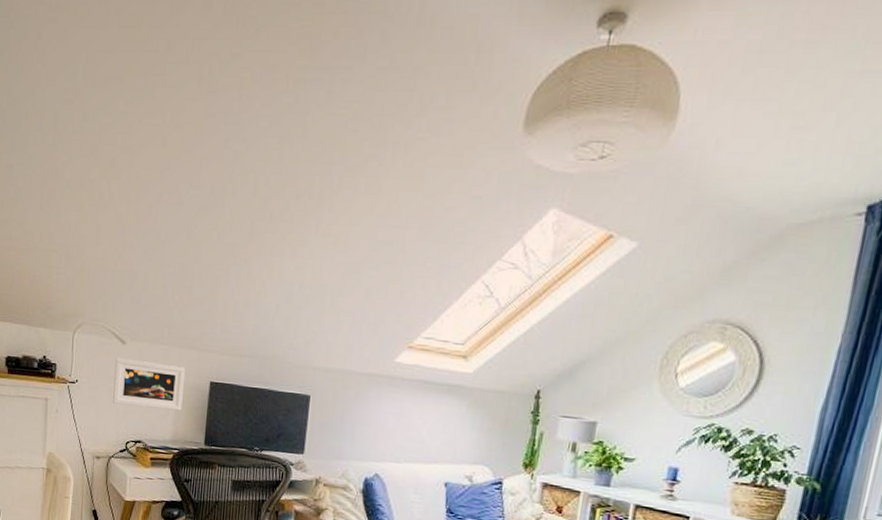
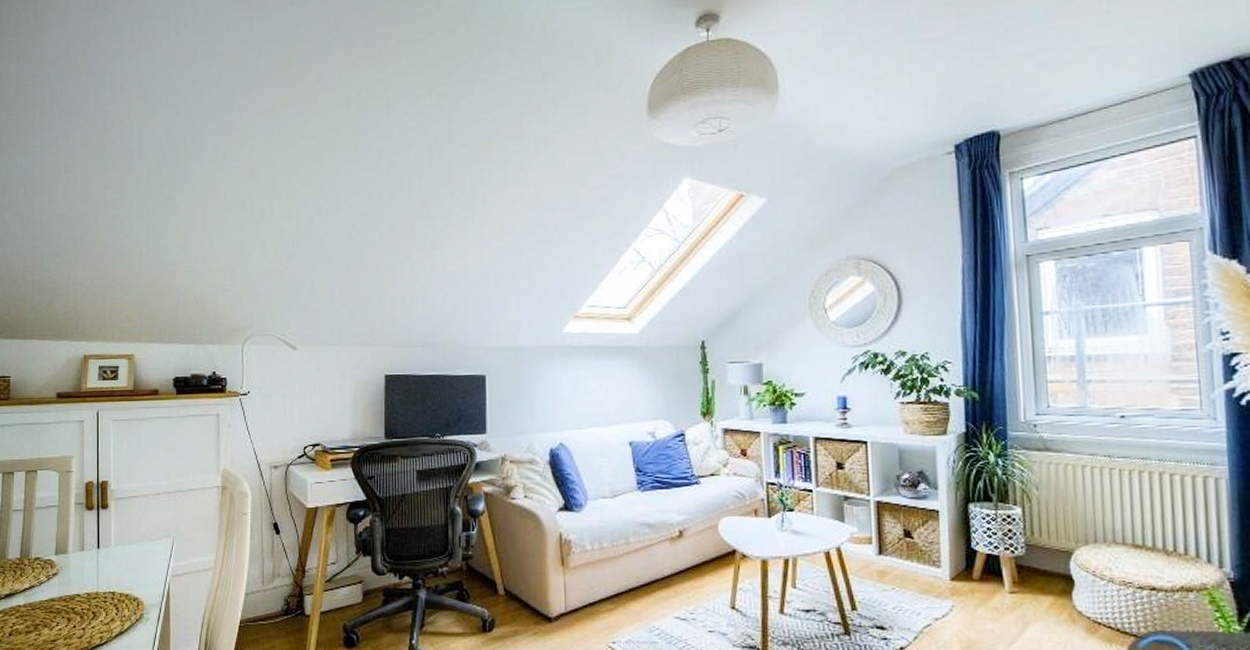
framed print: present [112,357,185,411] -> none [286,363,359,410]

